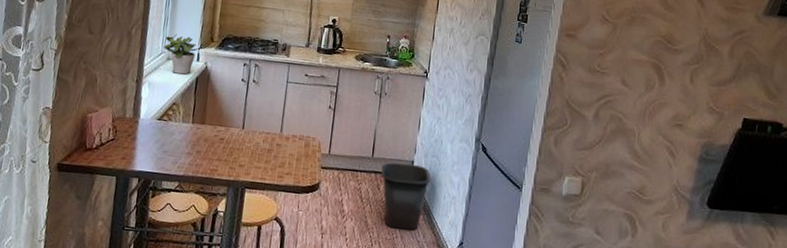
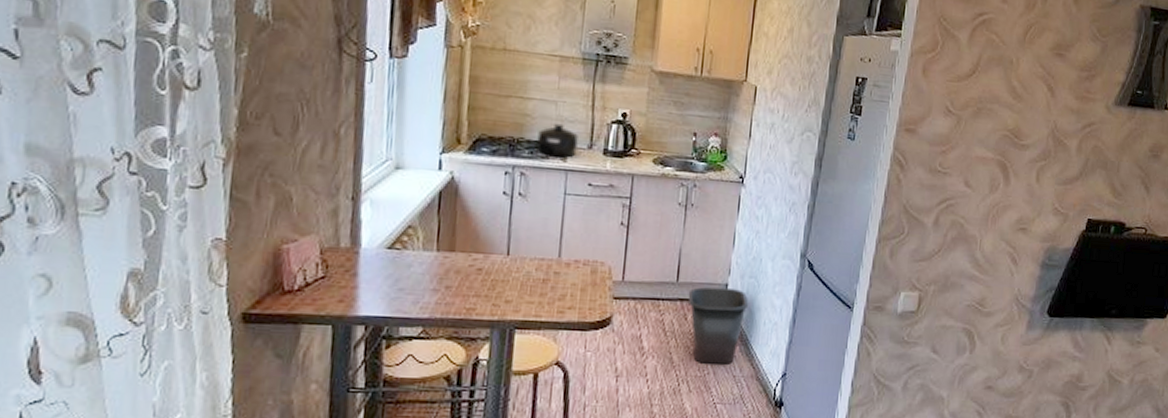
potted plant: present [164,33,199,75] -> none [389,133,440,188]
saucepan: none [268,27,299,54] -> present [537,123,578,158]

